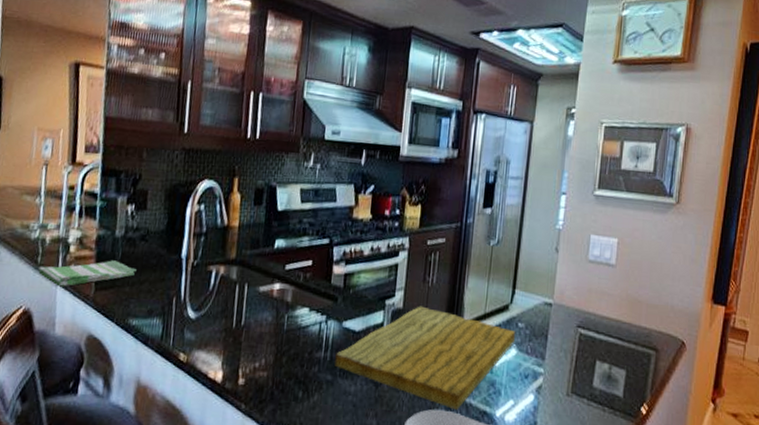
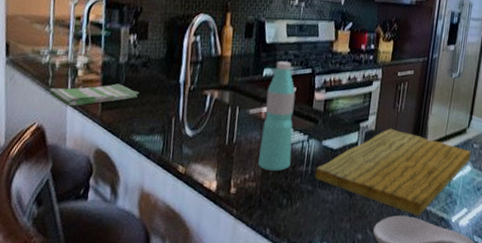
water bottle: none [270,230,312,358] -> present [258,61,296,171]

